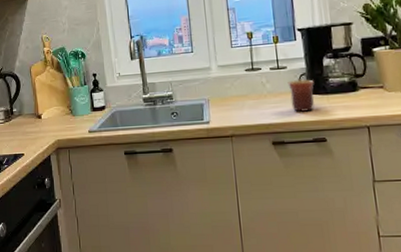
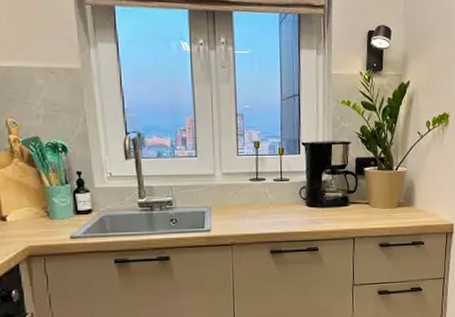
mug: present [287,79,315,112] -> none [289,192,313,223]

